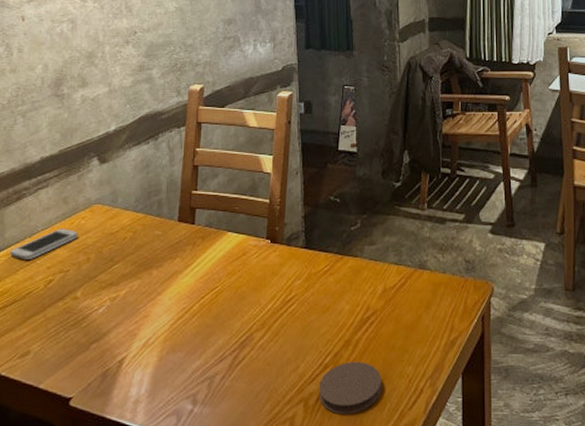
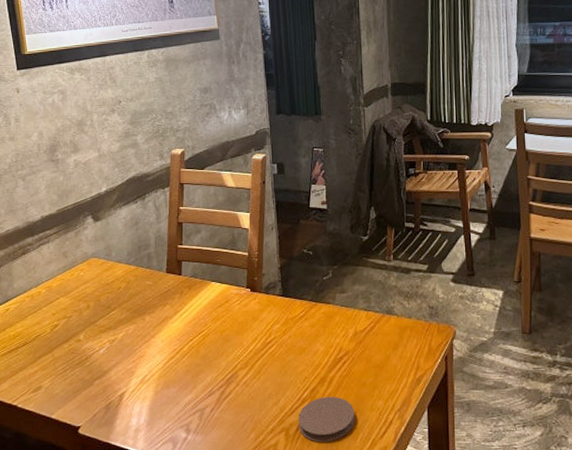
smartphone: present [10,228,78,259] -> none [19,279,78,307]

